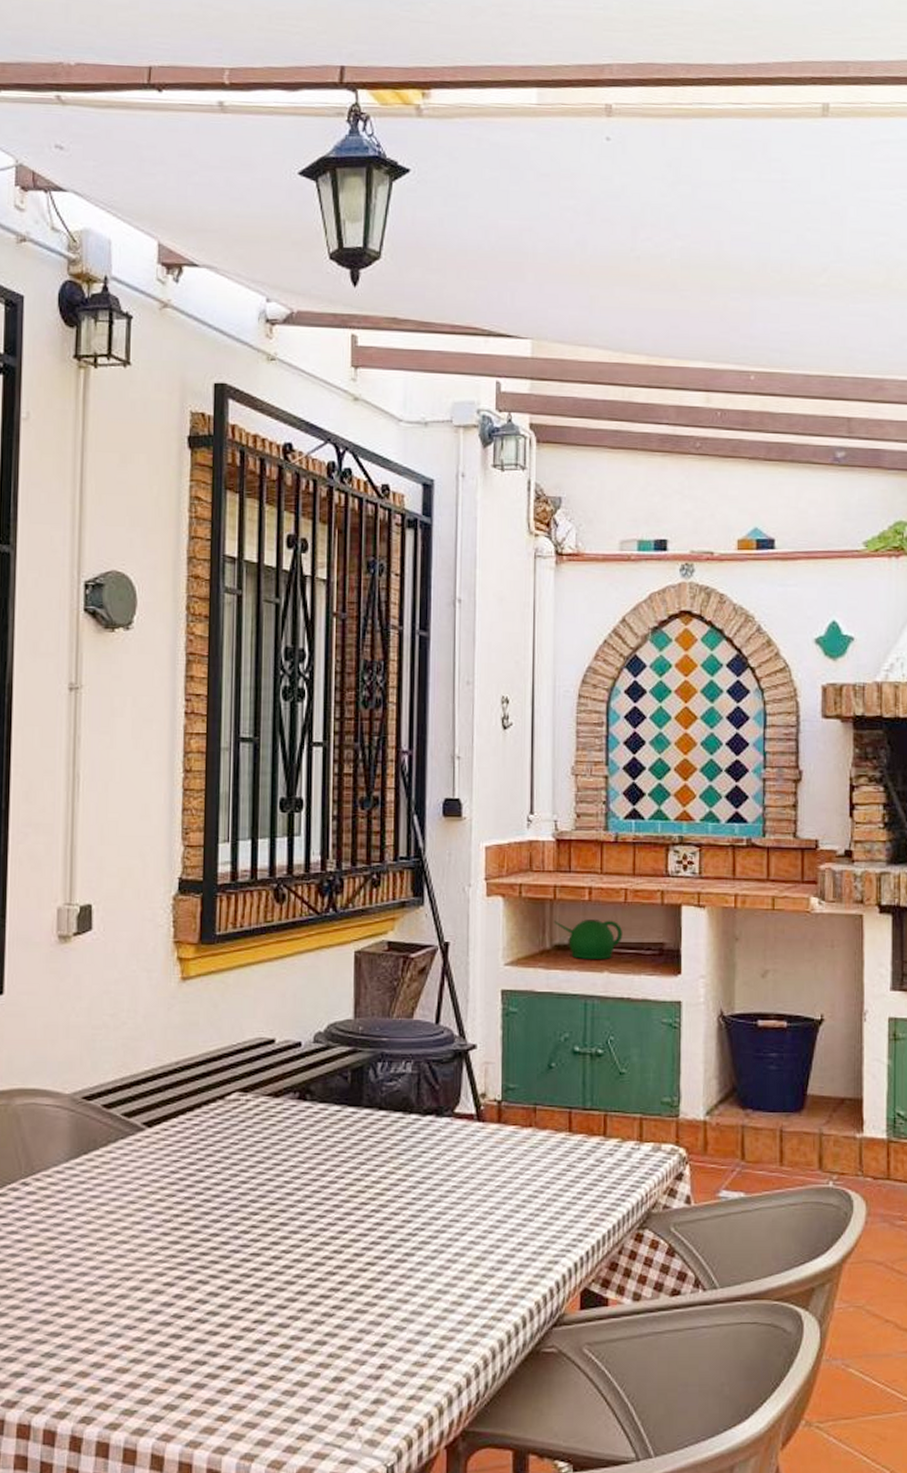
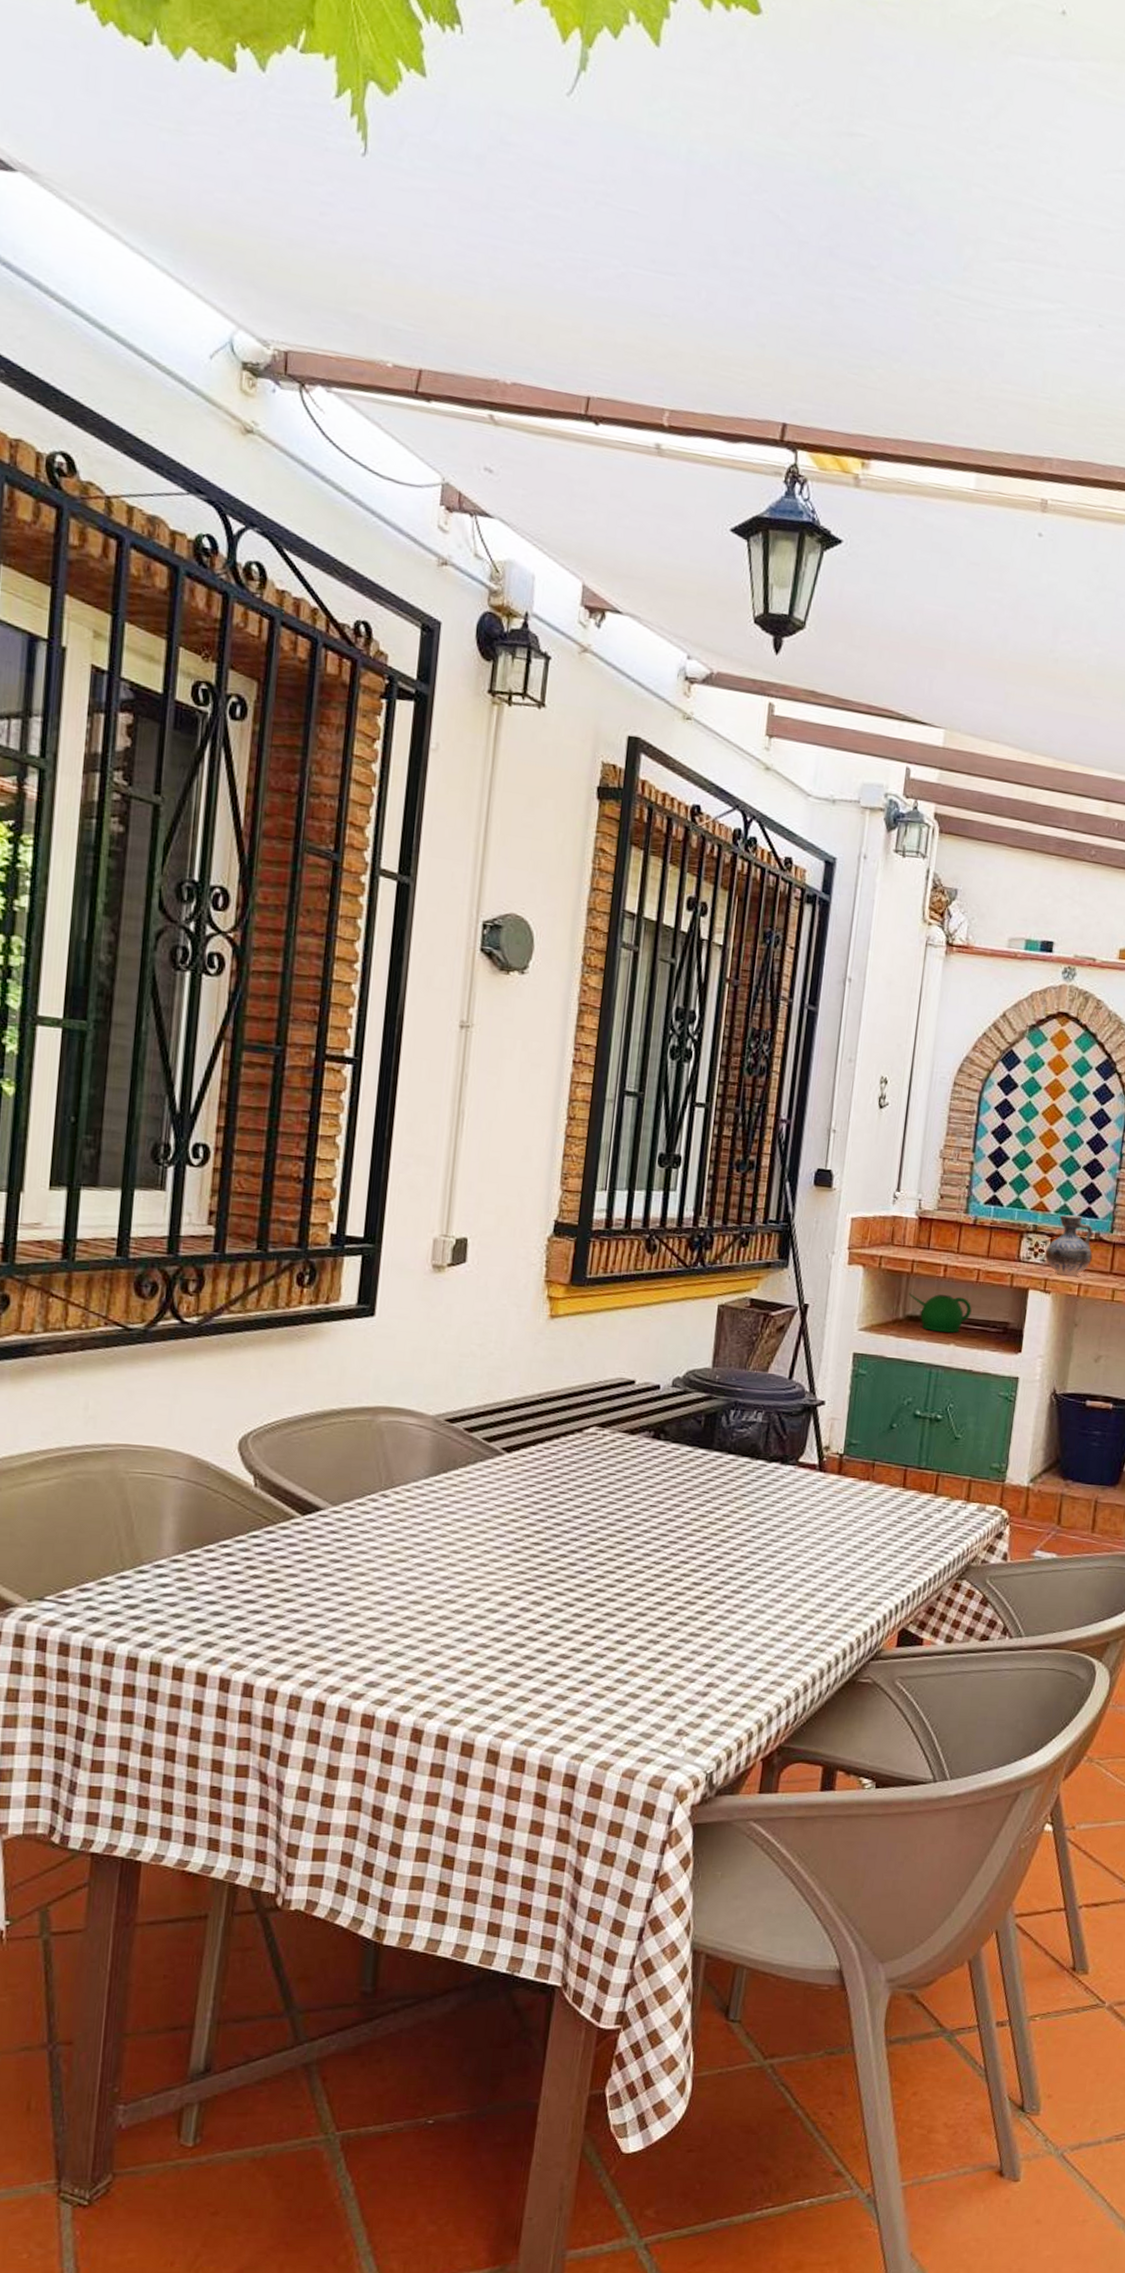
ceramic jug: none [694,821,746,887] -> present [1044,1214,1093,1277]

